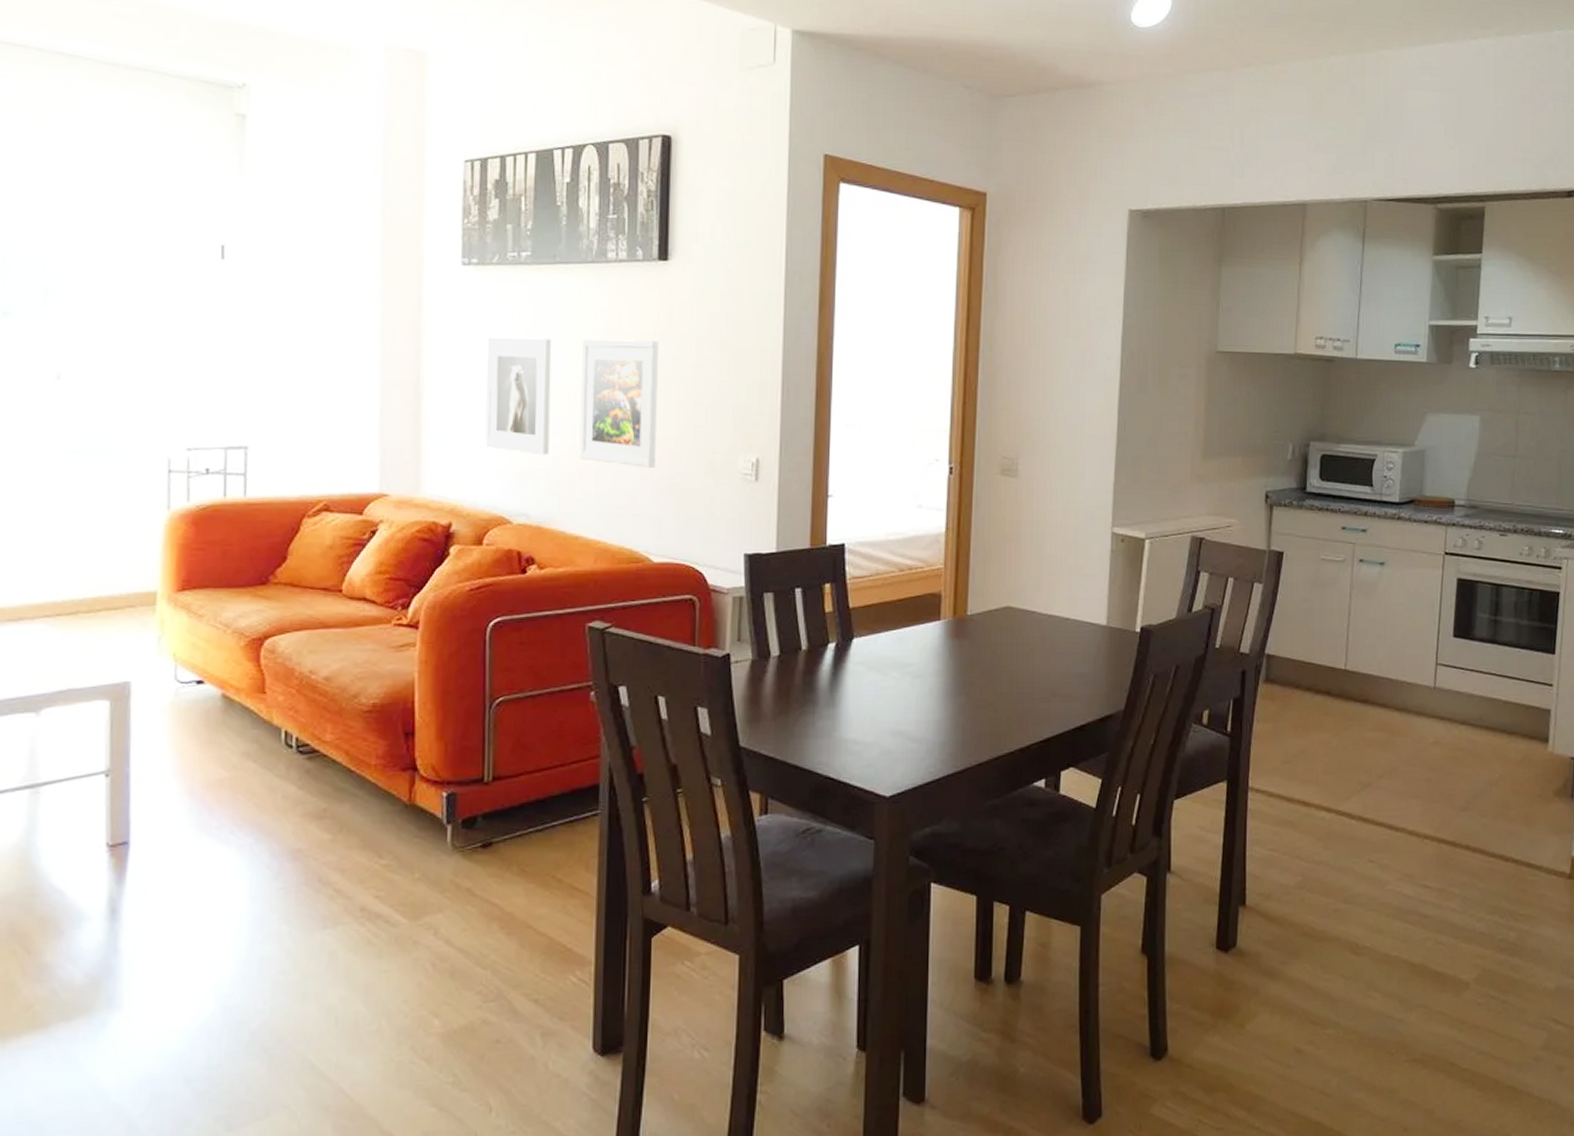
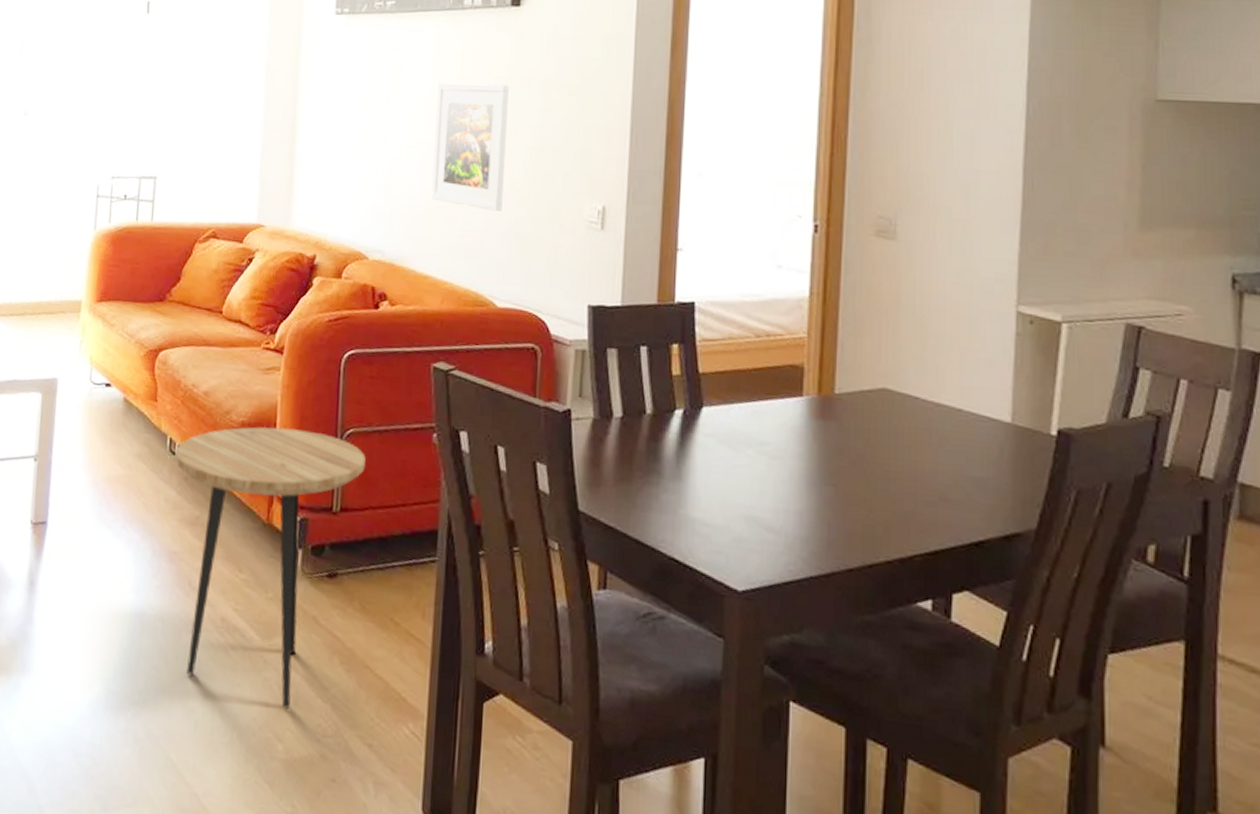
side table: none [292,704,518,984] -> present [175,426,366,709]
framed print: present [485,337,552,455] -> none [348,81,411,195]

